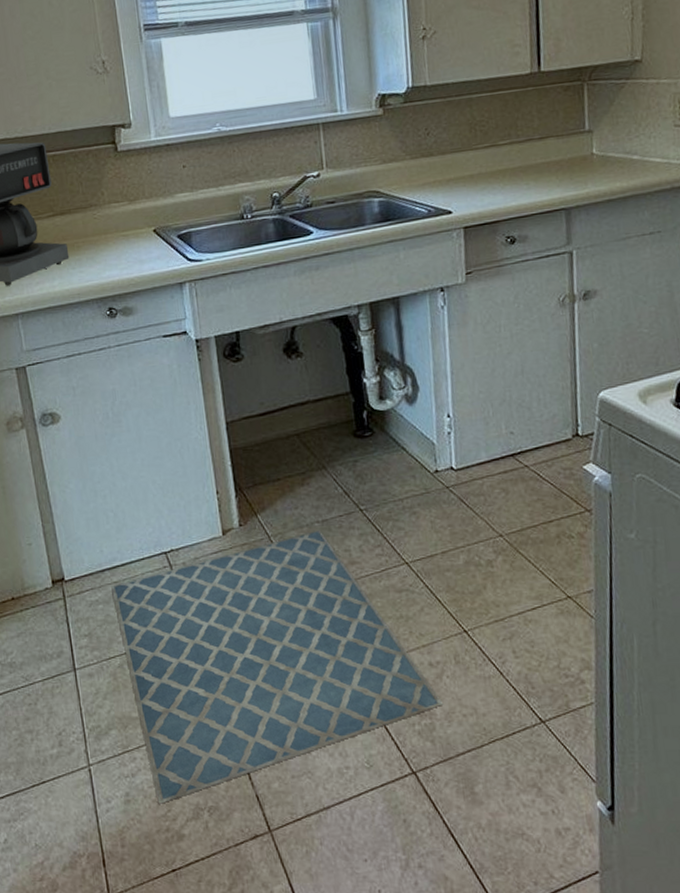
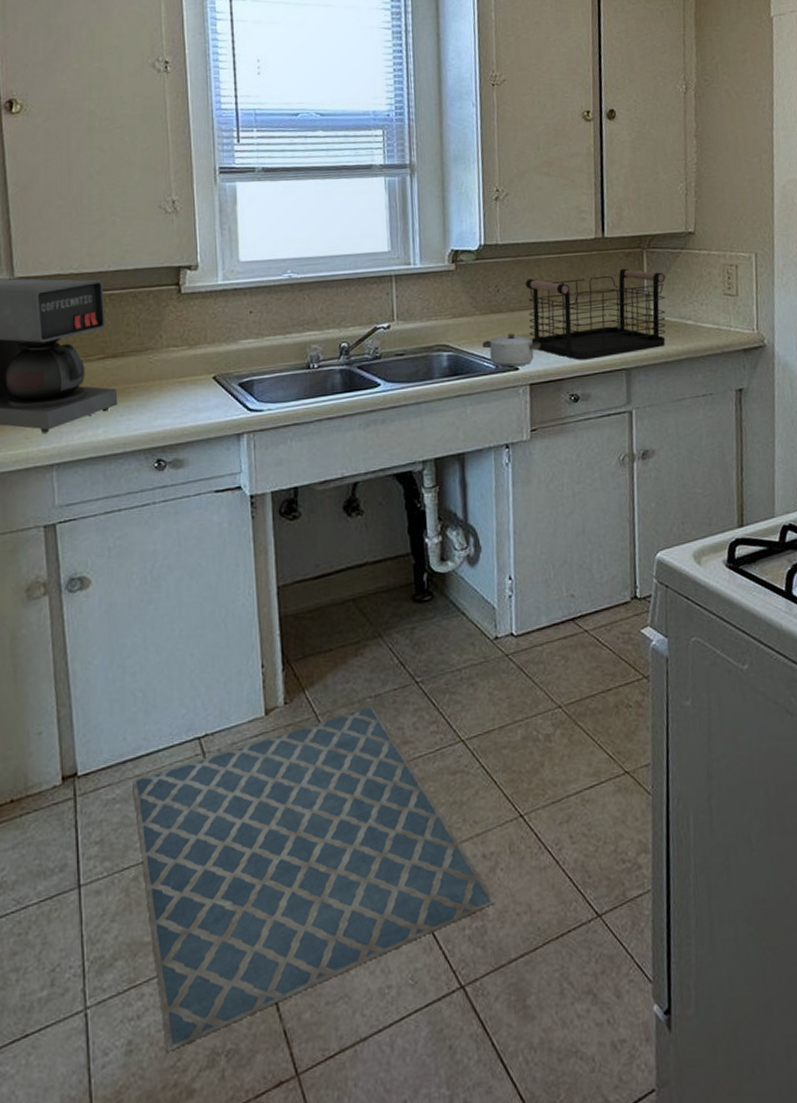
cooking pot: none [413,176,475,211] -> present [482,333,542,367]
dish rack: none [457,103,609,202] -> present [526,268,666,361]

